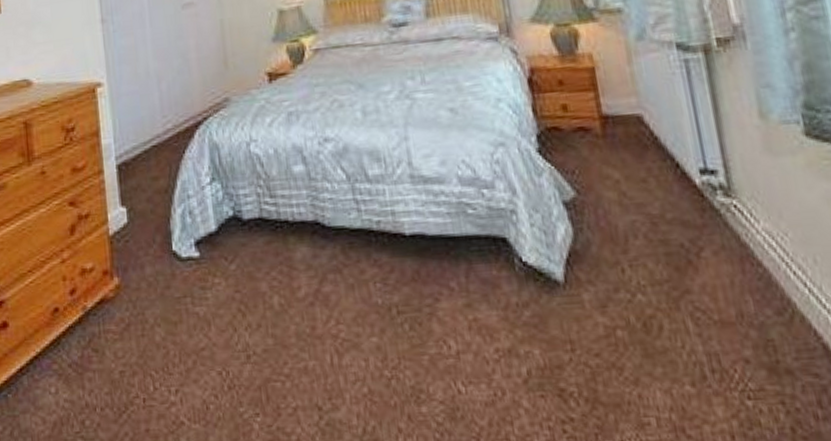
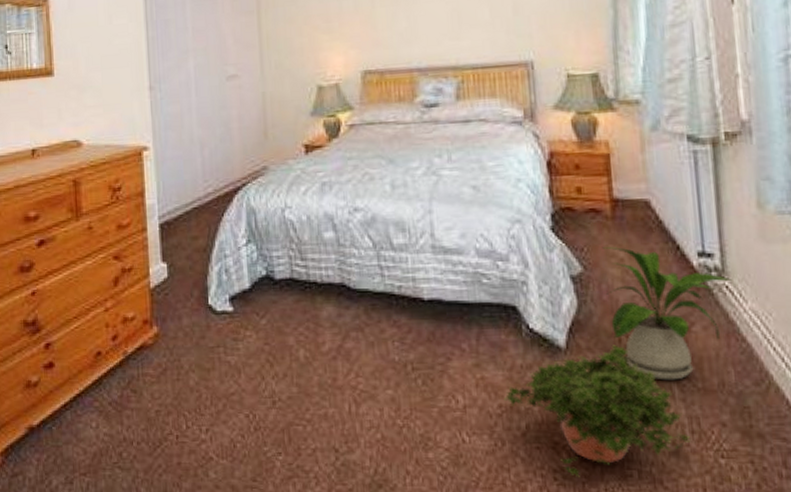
potted plant: none [501,276,712,429] -> present [504,345,691,478]
house plant: none [594,167,741,314] -> present [601,246,733,380]

